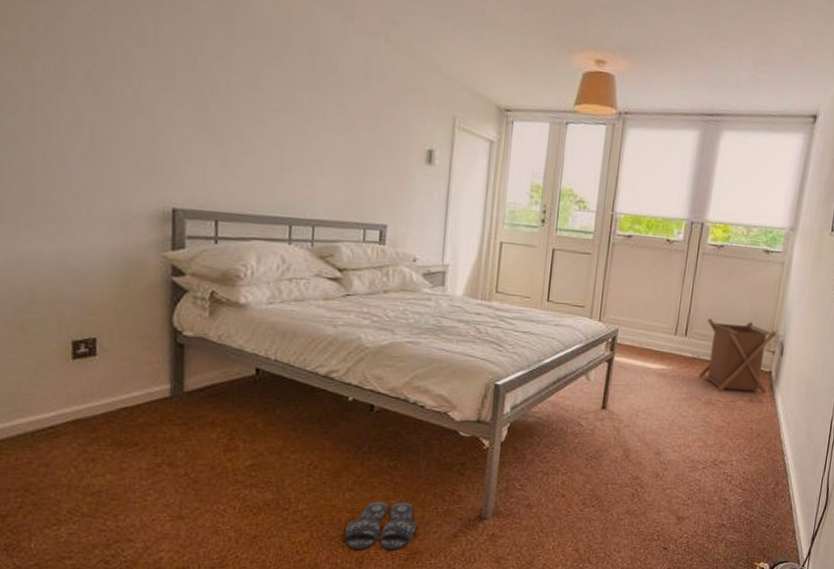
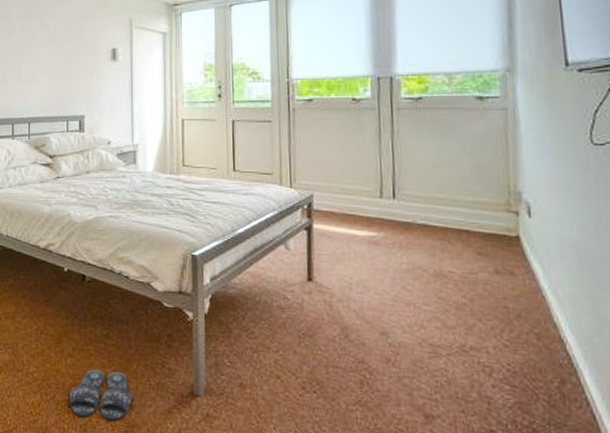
laundry basket: present [698,319,777,395] -> none [418,178,518,265]

